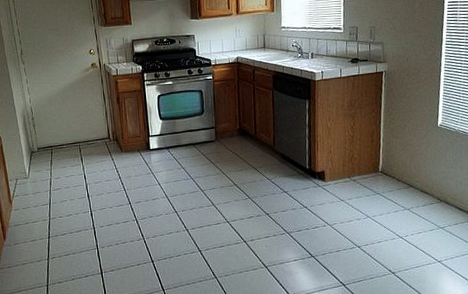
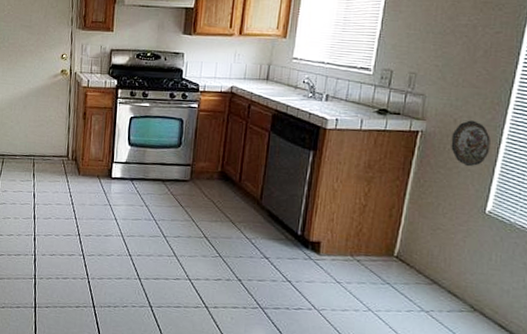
decorative plate: none [406,57,434,93] -> present [451,120,491,167]

